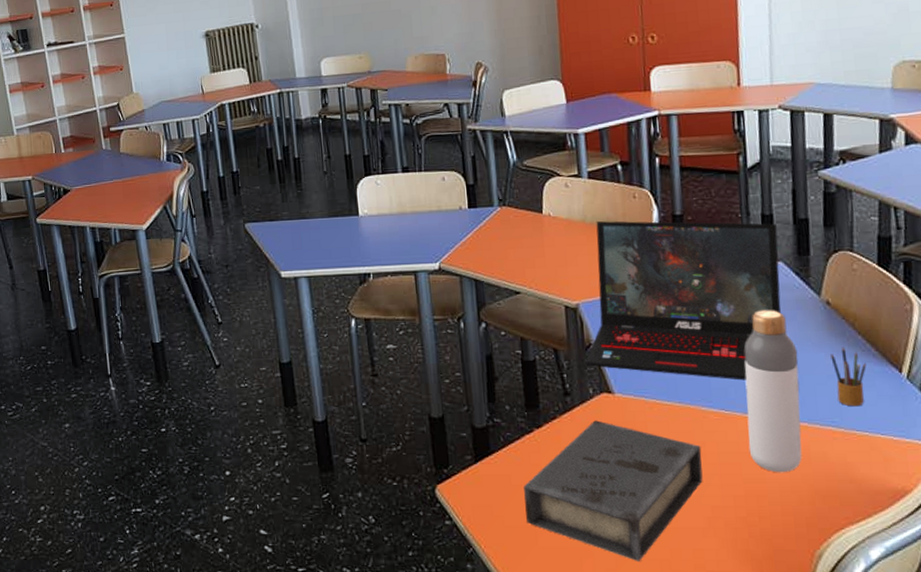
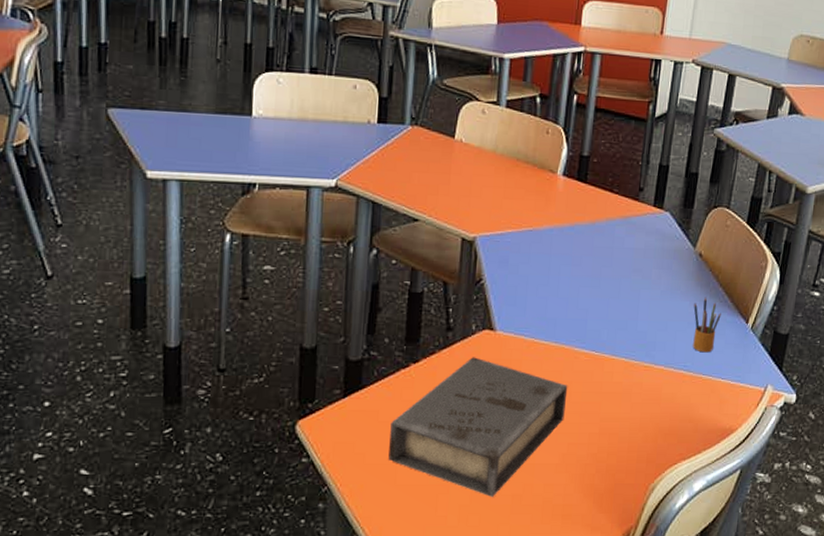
laptop: present [585,221,781,380] -> none [473,154,670,324]
bottle: present [743,310,802,473] -> none [609,257,667,413]

